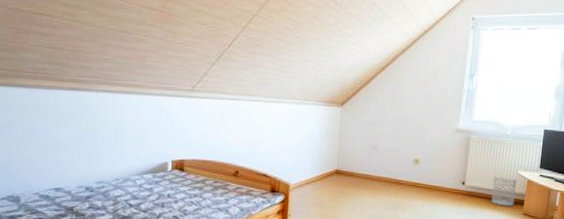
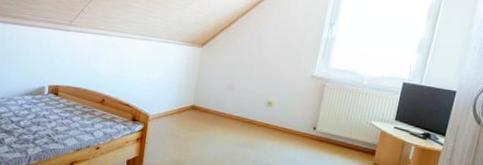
wastebasket: present [490,176,518,206] -> none [341,124,371,155]

